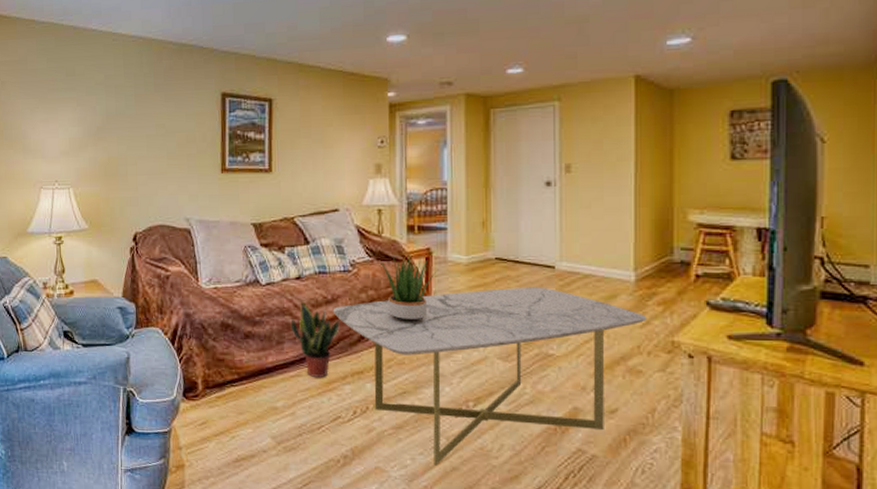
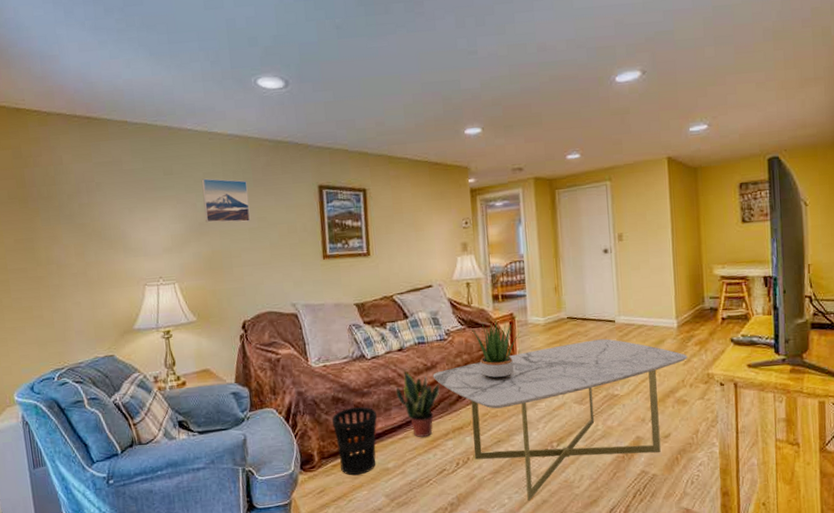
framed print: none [102,81,149,129] -> present [201,178,251,223]
wastebasket: none [220,337,268,411] -> present [332,407,377,476]

